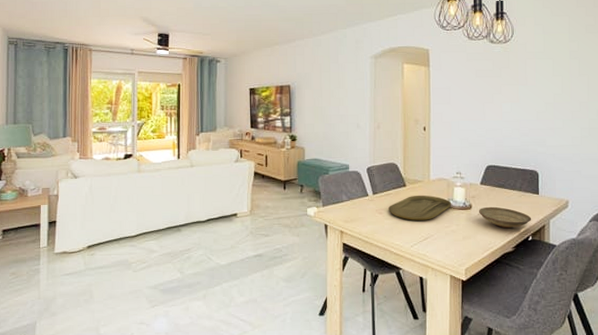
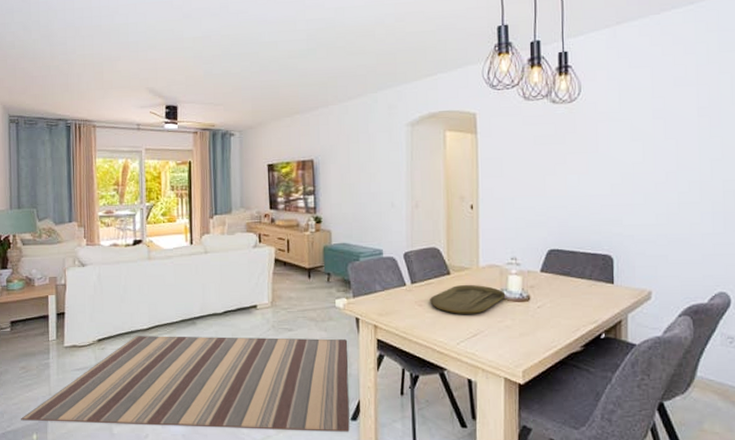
rug: none [8,242,318,327] -> present [20,336,350,432]
decorative bowl: present [479,206,532,229] -> none [539,298,605,324]

